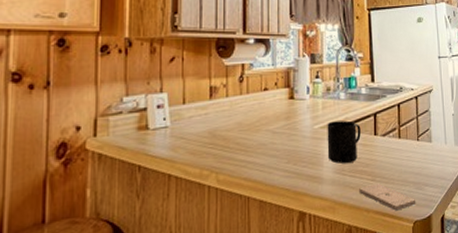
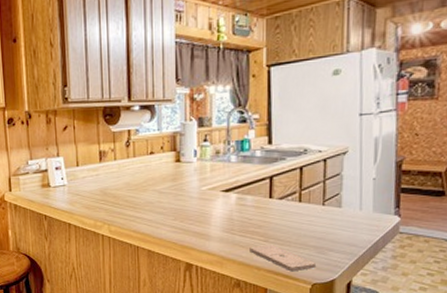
mug: present [327,120,361,164] -> none [215,183,253,223]

